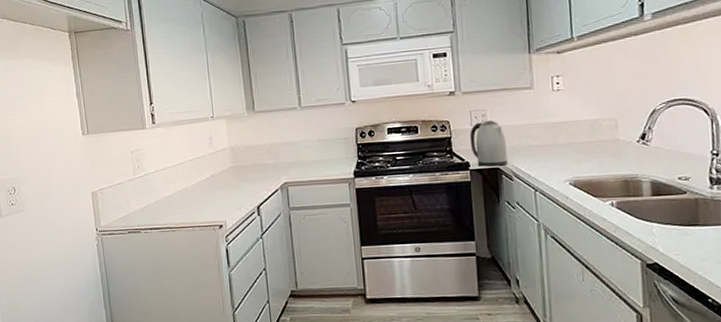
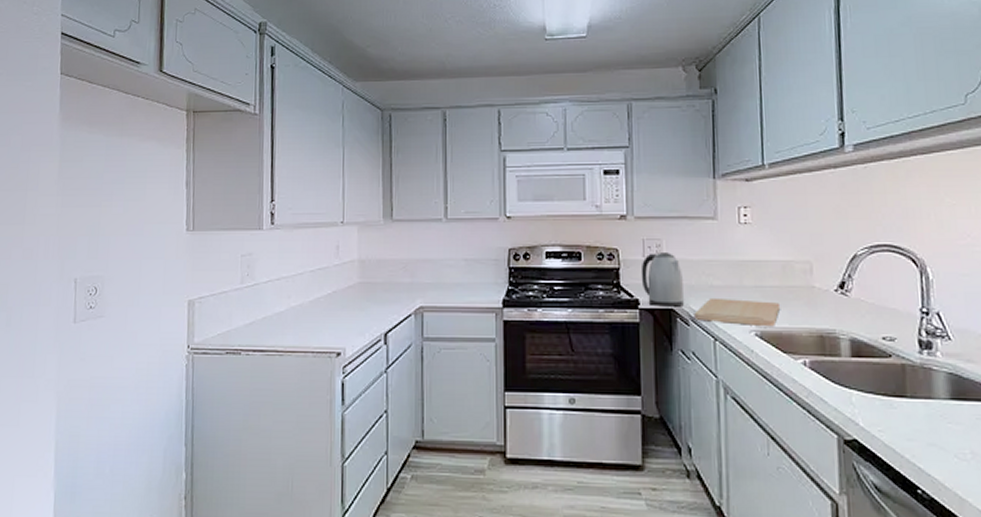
cutting board: none [516,155,591,177] -> present [694,297,781,327]

